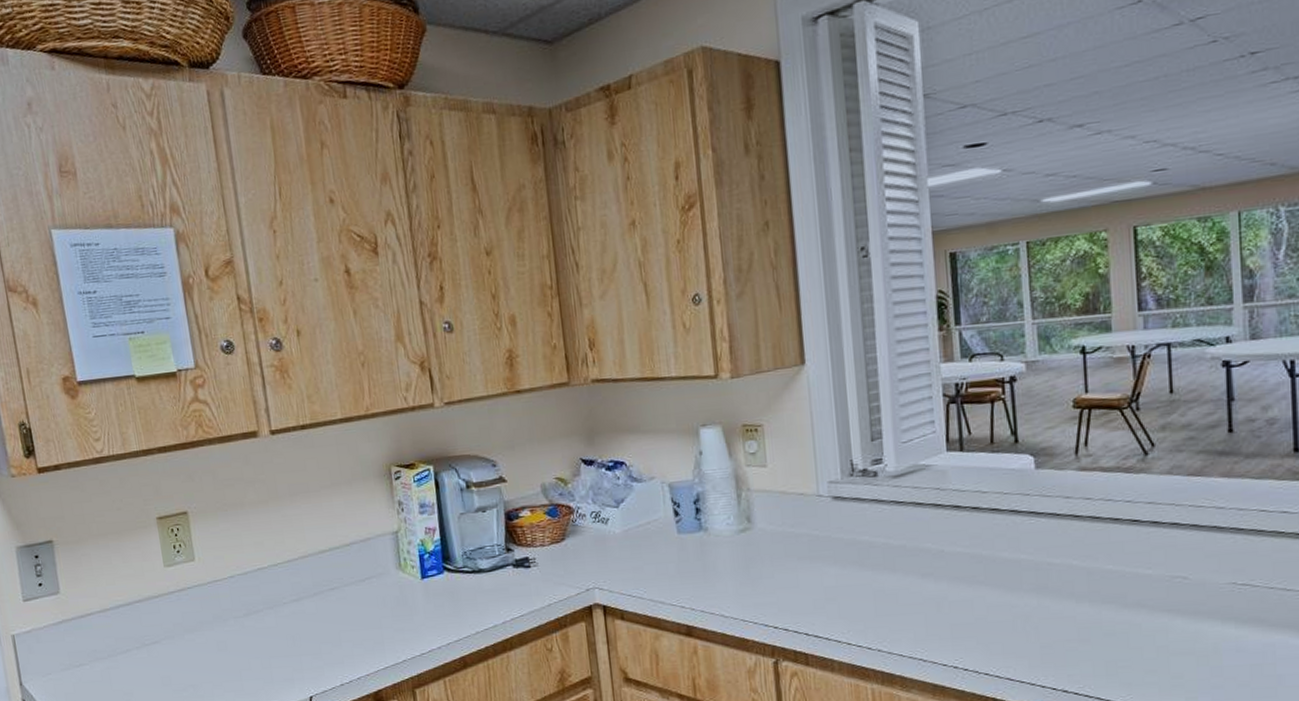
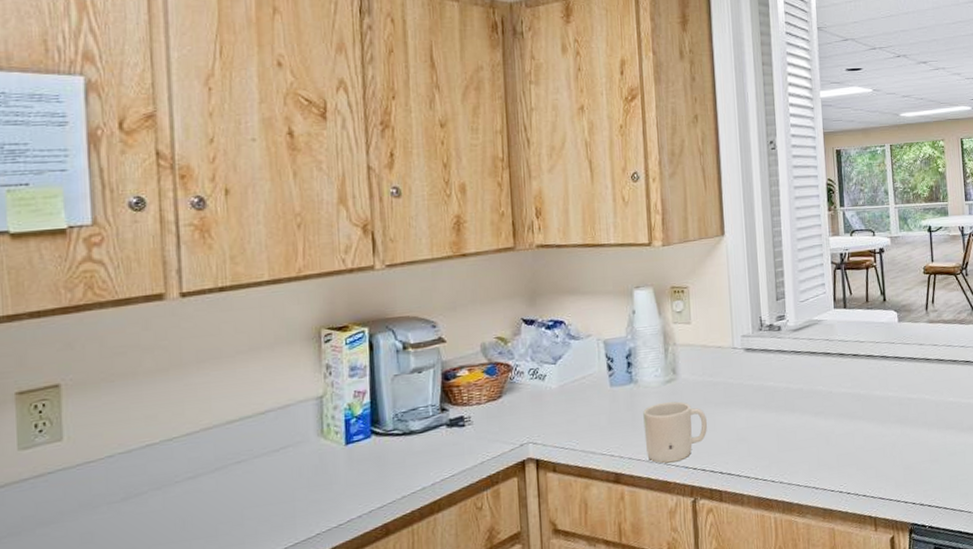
mug: none [715,553,790,620] -> present [643,401,708,464]

